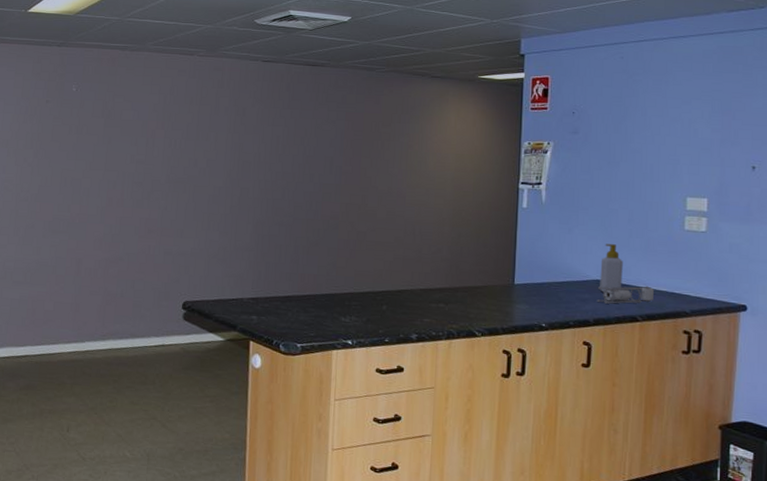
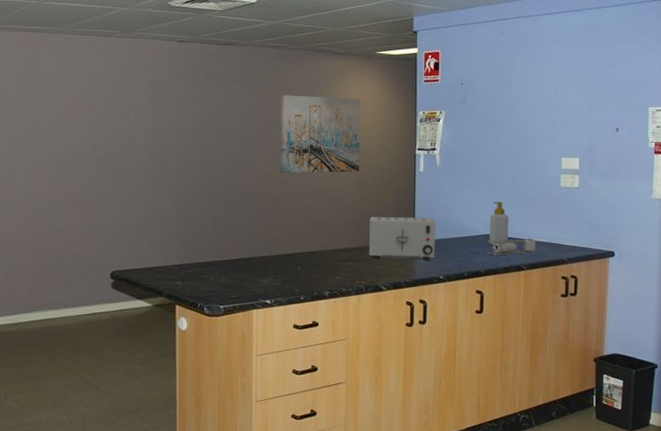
wall art: none [368,120,459,206] -> present [280,95,361,173]
toaster: none [463,255,539,306] -> present [369,216,435,260]

